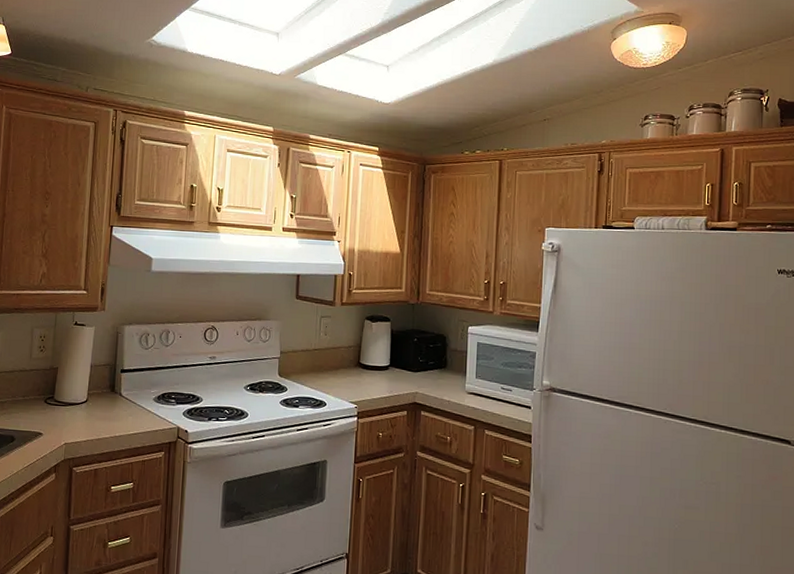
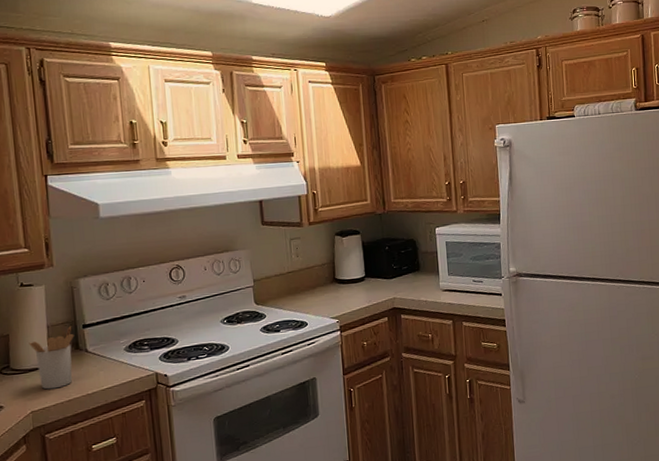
utensil holder: none [73,368,112,426] -> present [29,326,74,390]

